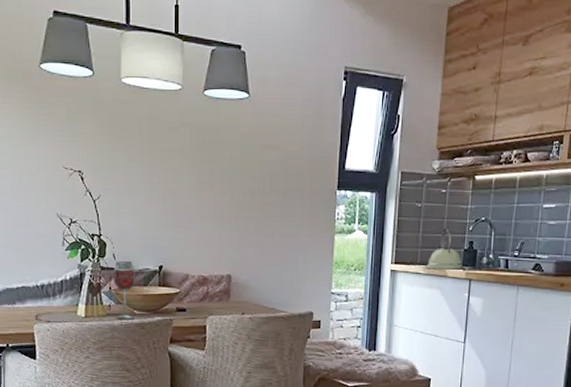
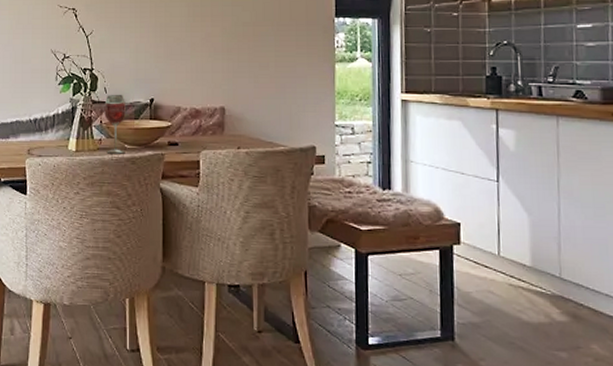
kettle: present [426,227,464,271] -> none [442,52,488,100]

